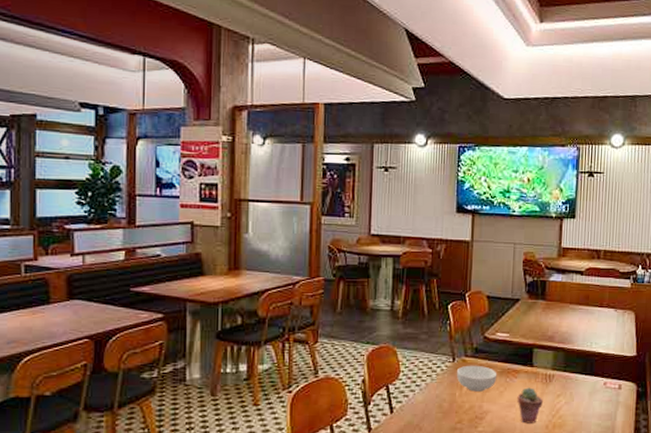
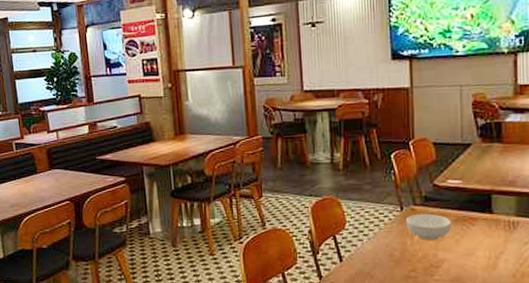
potted succulent: present [517,387,543,424] -> none [476,235,507,272]

